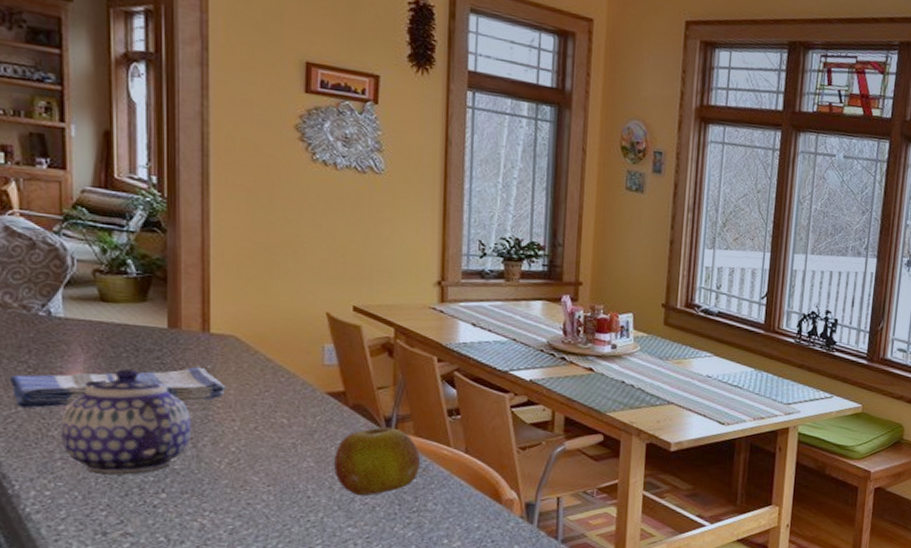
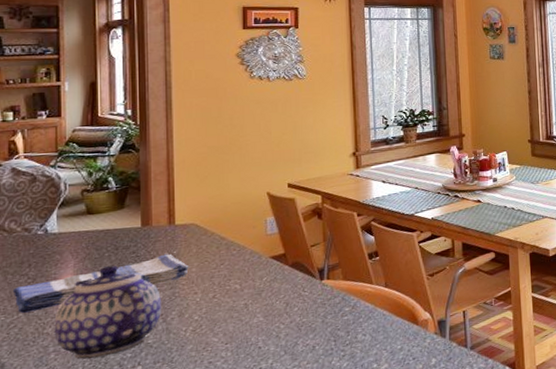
fruit: present [334,427,421,496] -> none [279,276,350,340]

